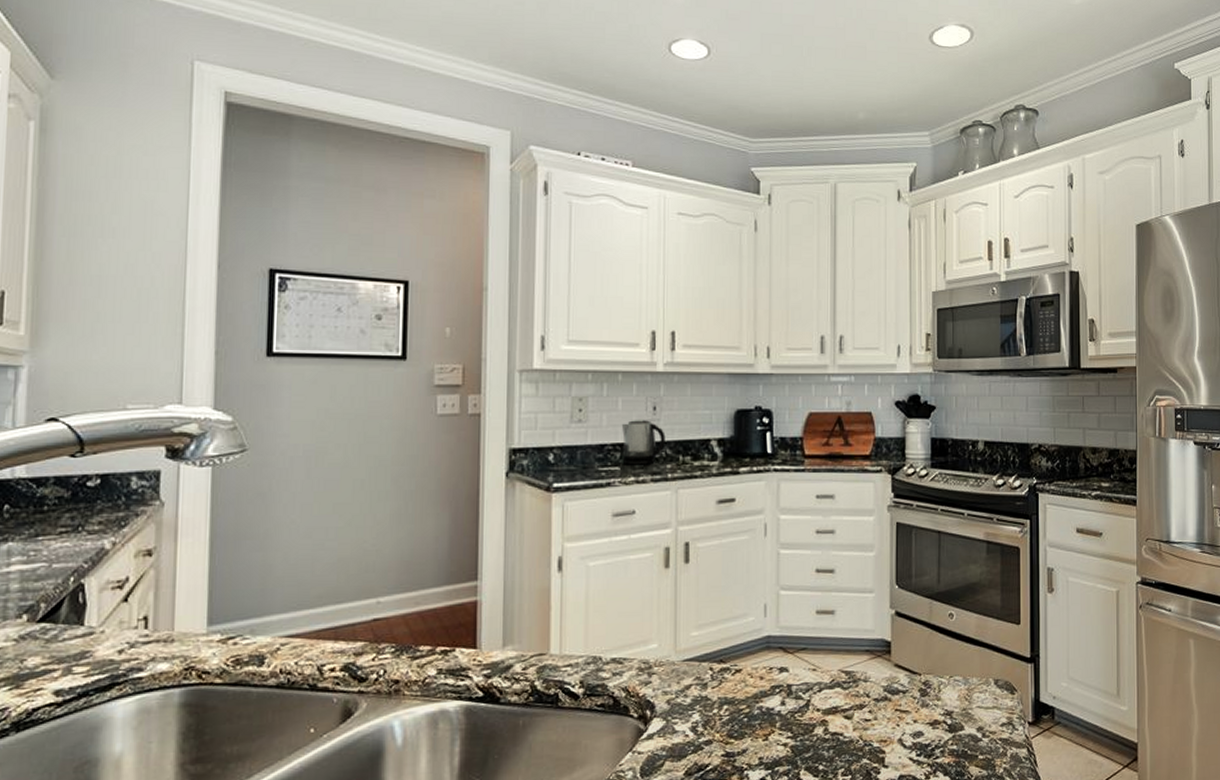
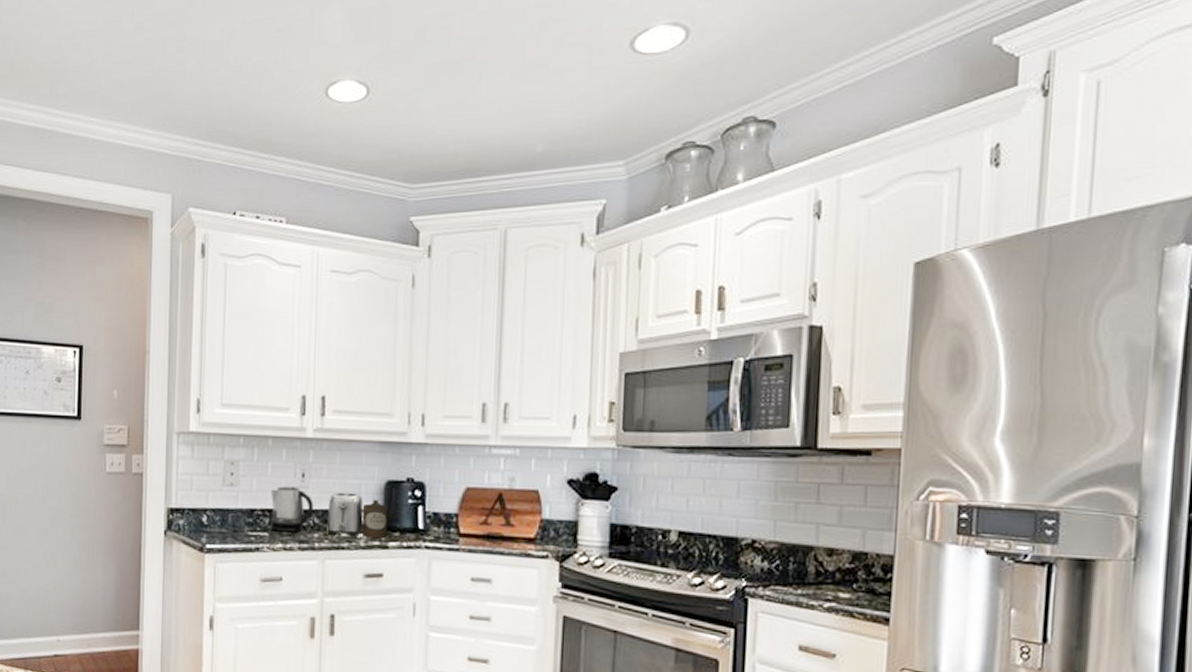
toaster: none [679,423,715,465] -> present [327,492,363,536]
canister: none [714,428,739,464] -> present [362,499,389,538]

